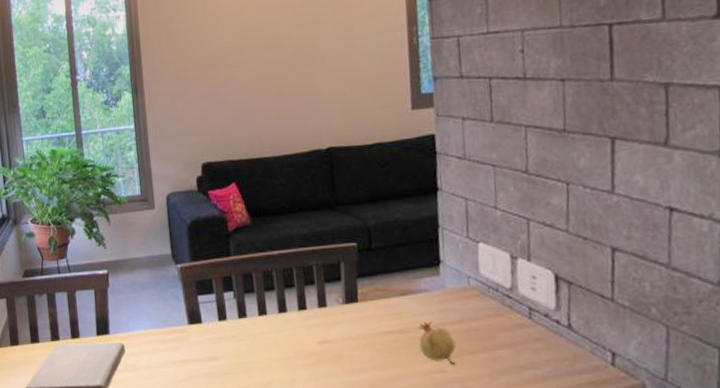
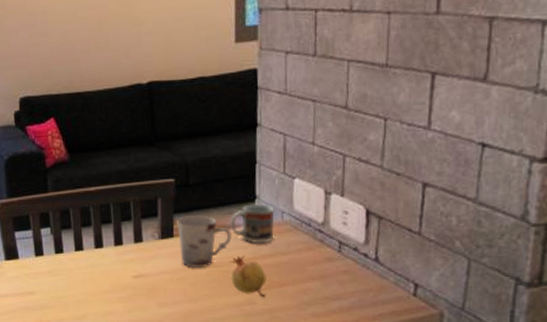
cup: none [361,279,418,333] -> present [177,214,233,268]
cup: none [415,268,461,309] -> present [231,203,275,244]

